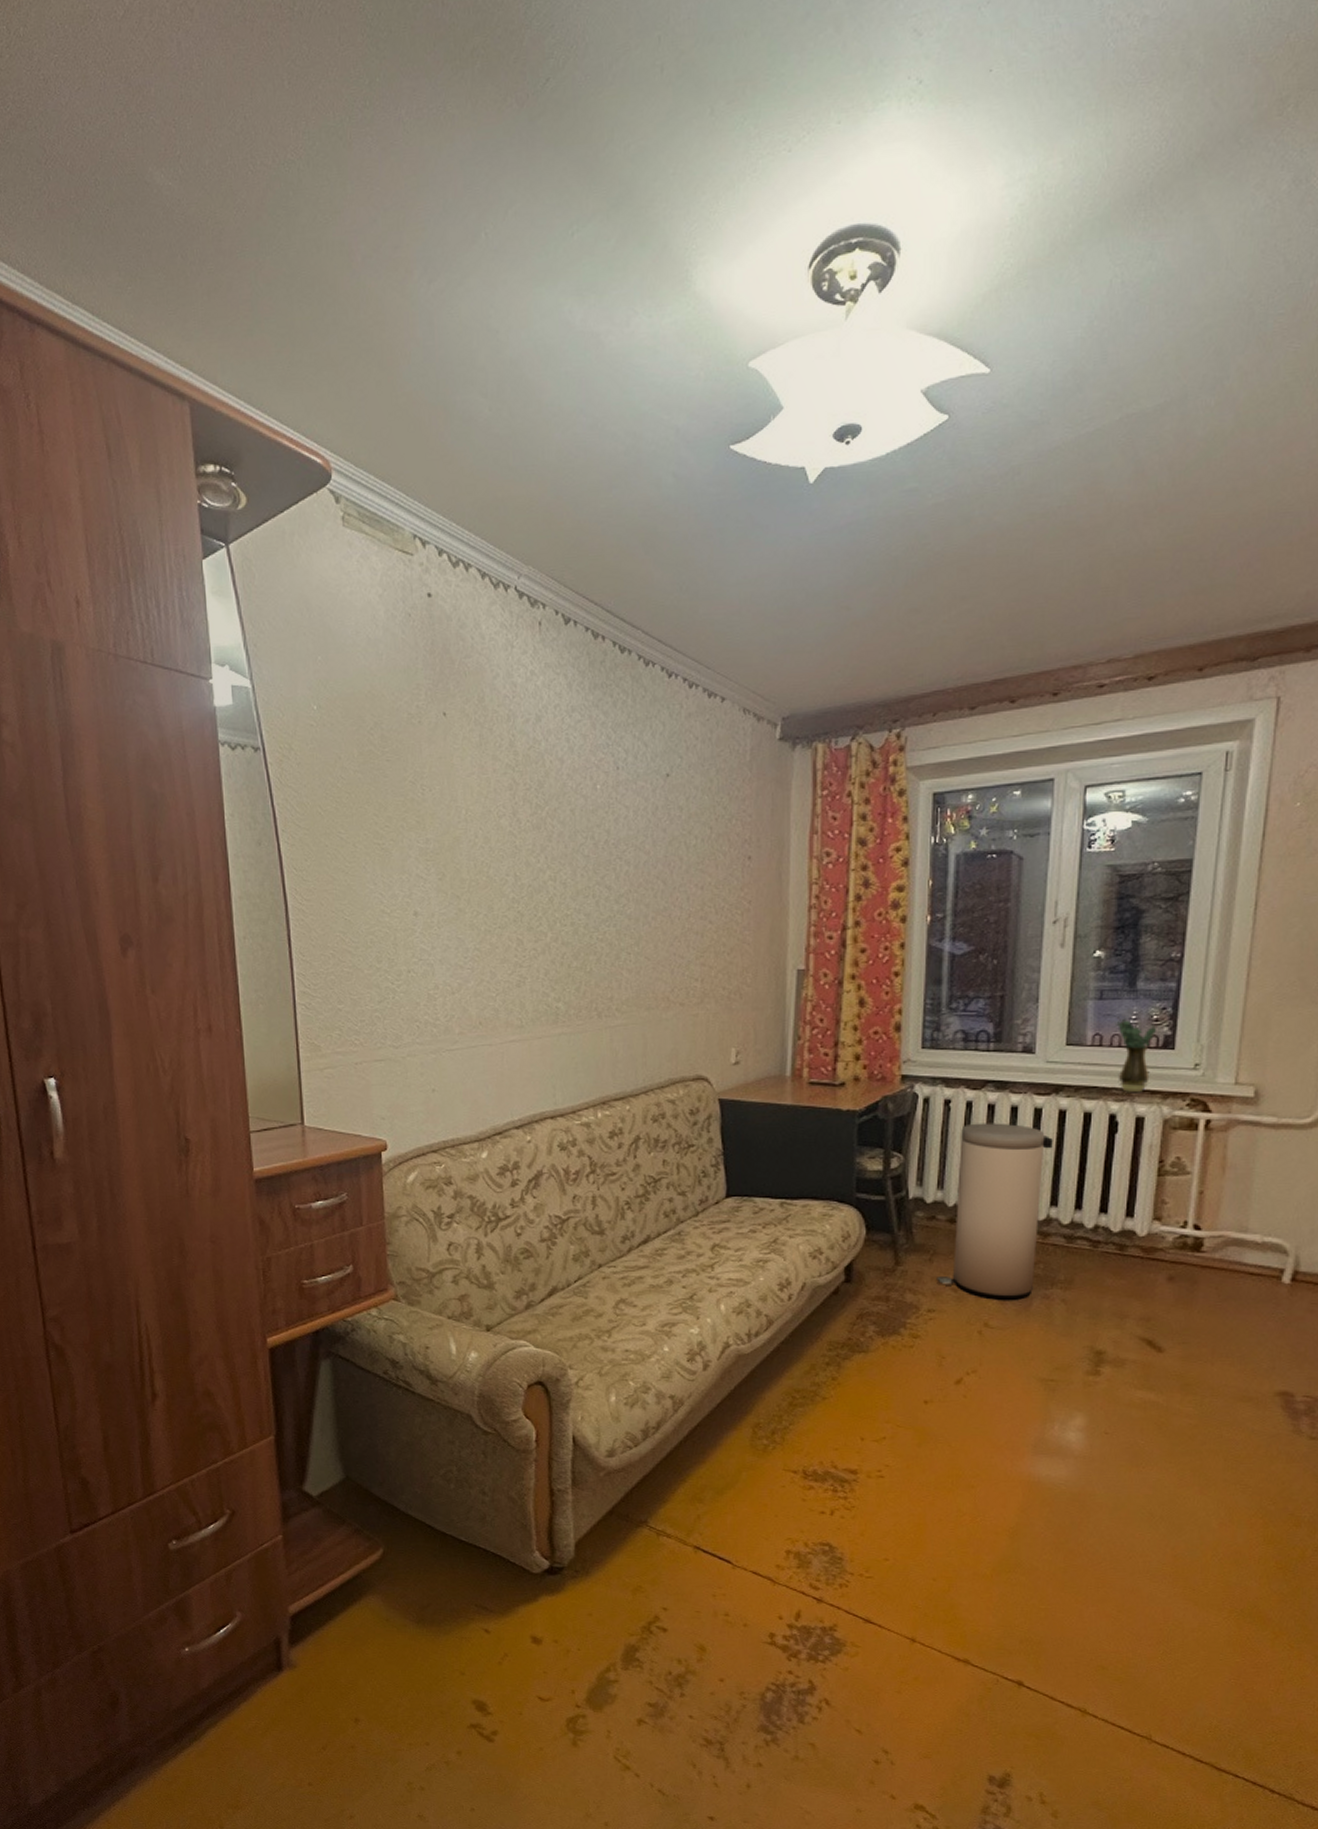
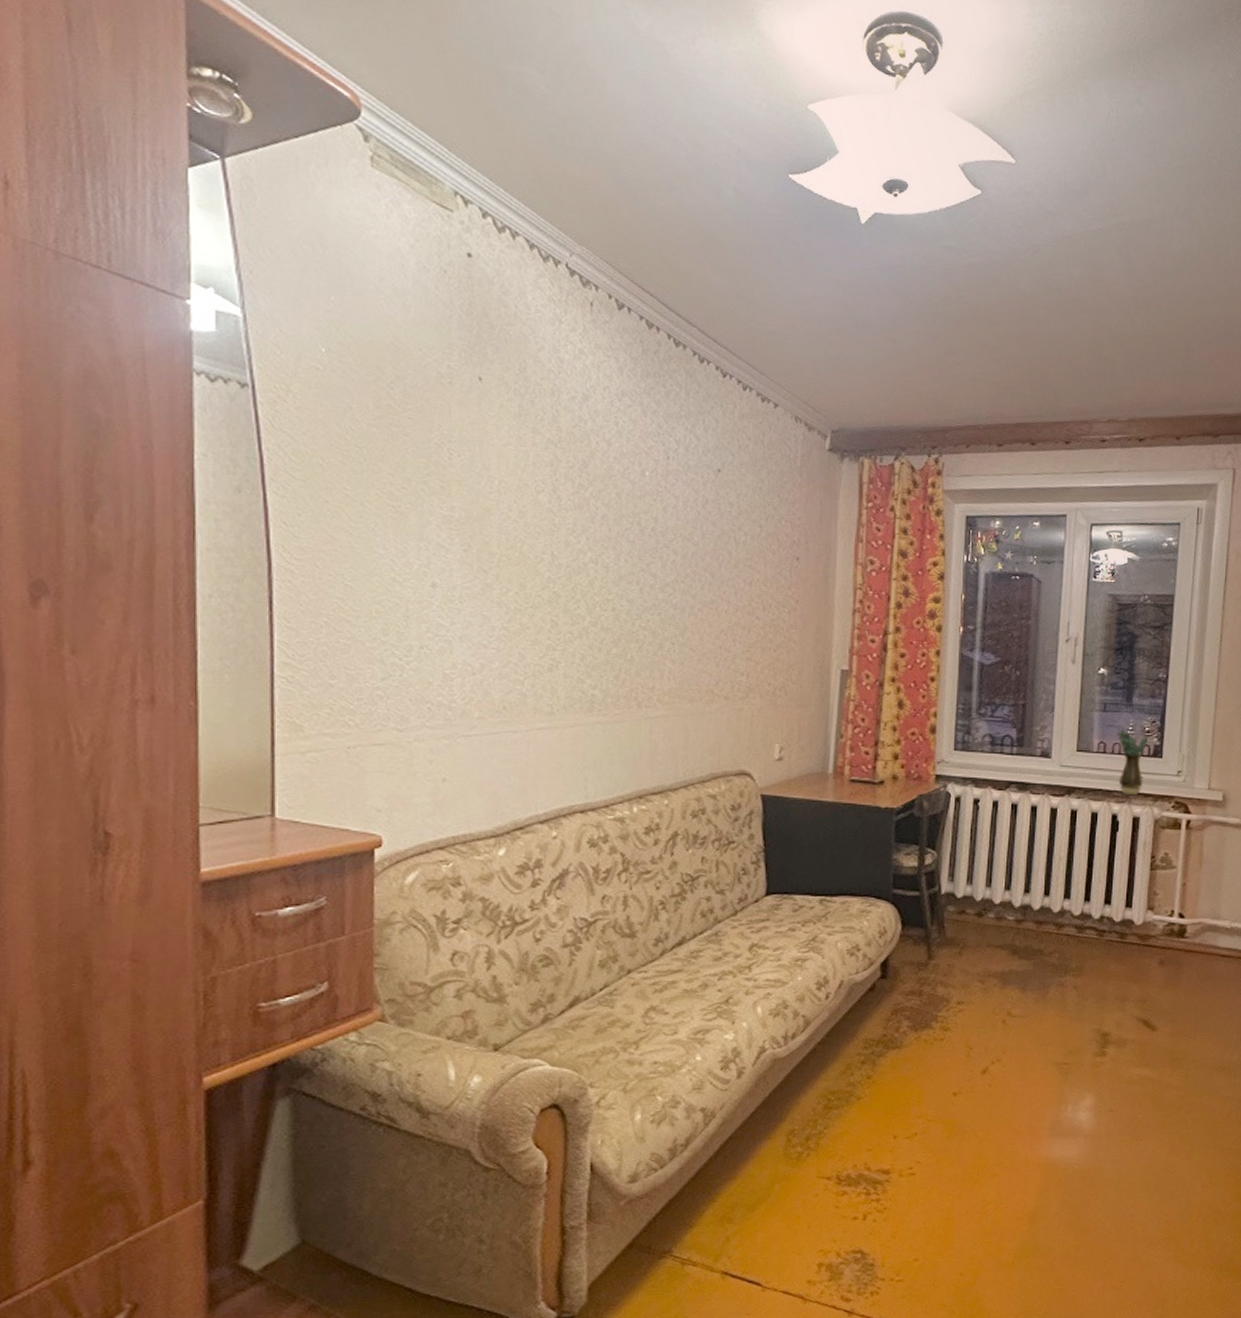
pedal bin: present [936,1123,1053,1300] -> none [965,821,1066,990]

